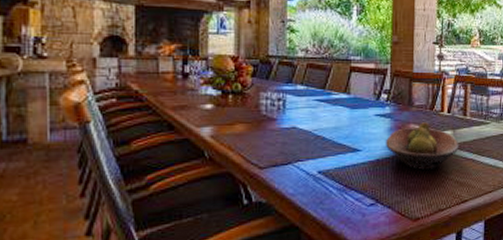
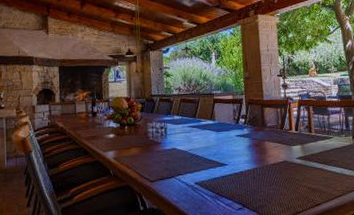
fruit bowl: present [385,122,459,170] -> none [246,139,308,179]

